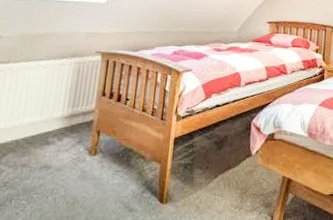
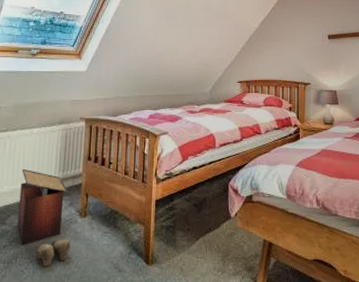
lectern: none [14,103,77,187] -> present [17,168,68,246]
slippers: none [35,177,77,210] -> present [36,238,71,268]

